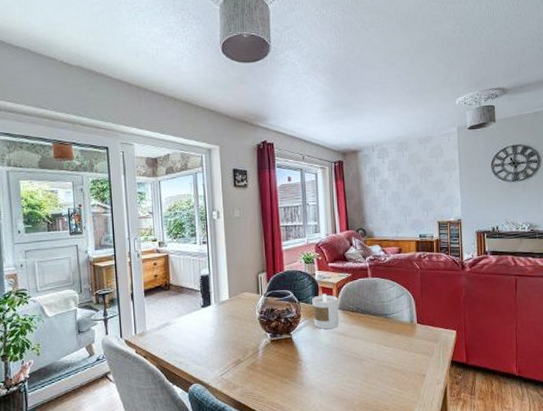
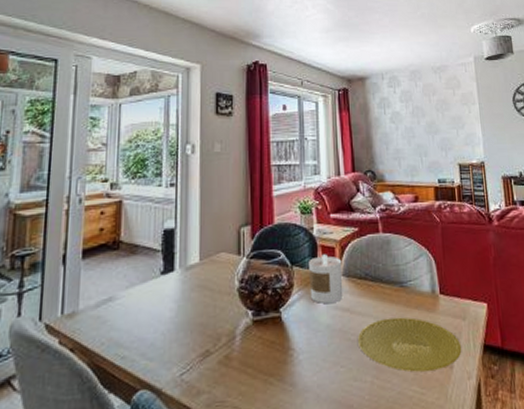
plate: none [350,340,433,378] -> present [357,317,462,372]

